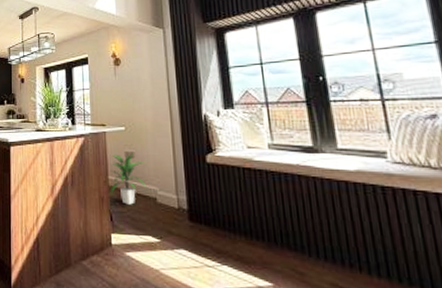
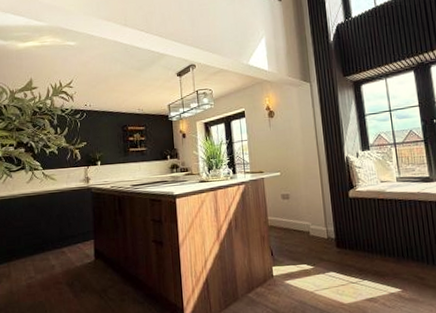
indoor plant: present [109,153,147,205] -> none [269,195,301,240]

